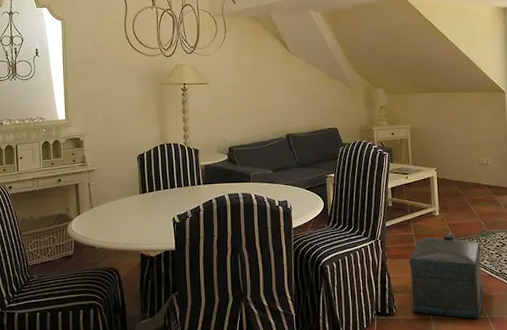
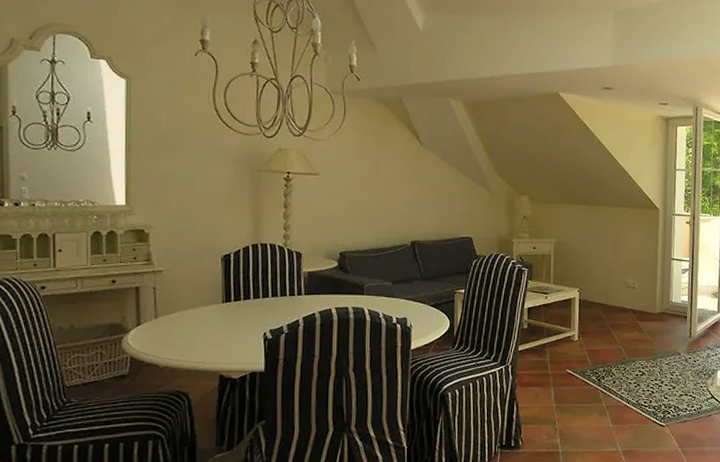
ottoman: present [409,233,484,319] -> none [539,360,619,452]

